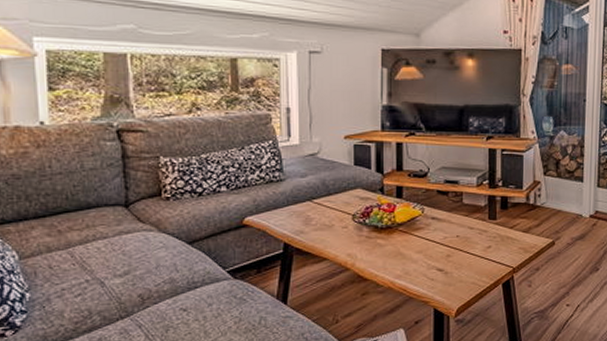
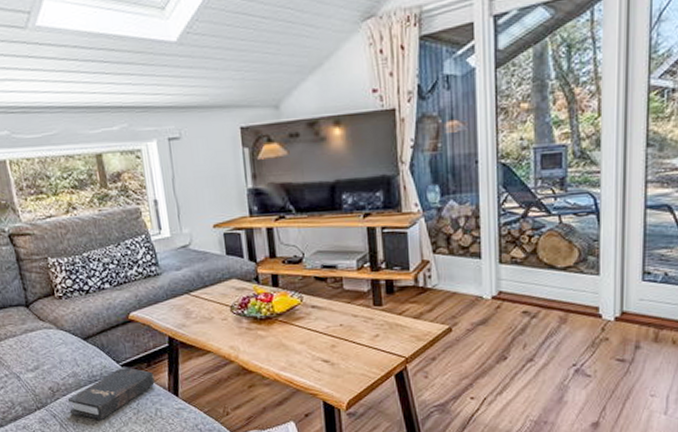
hardback book: none [159,273,263,331] -> present [67,367,155,421]

